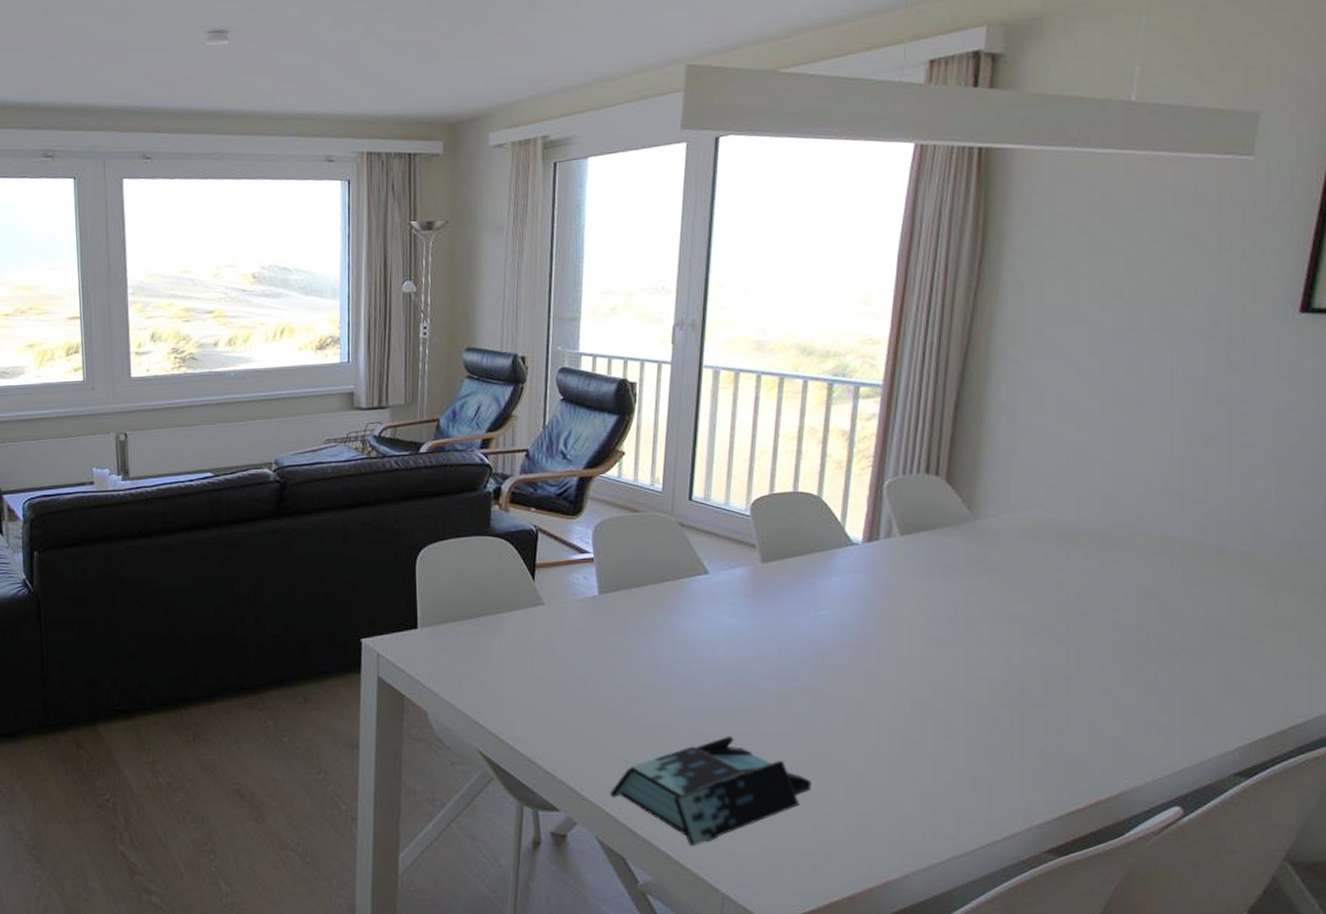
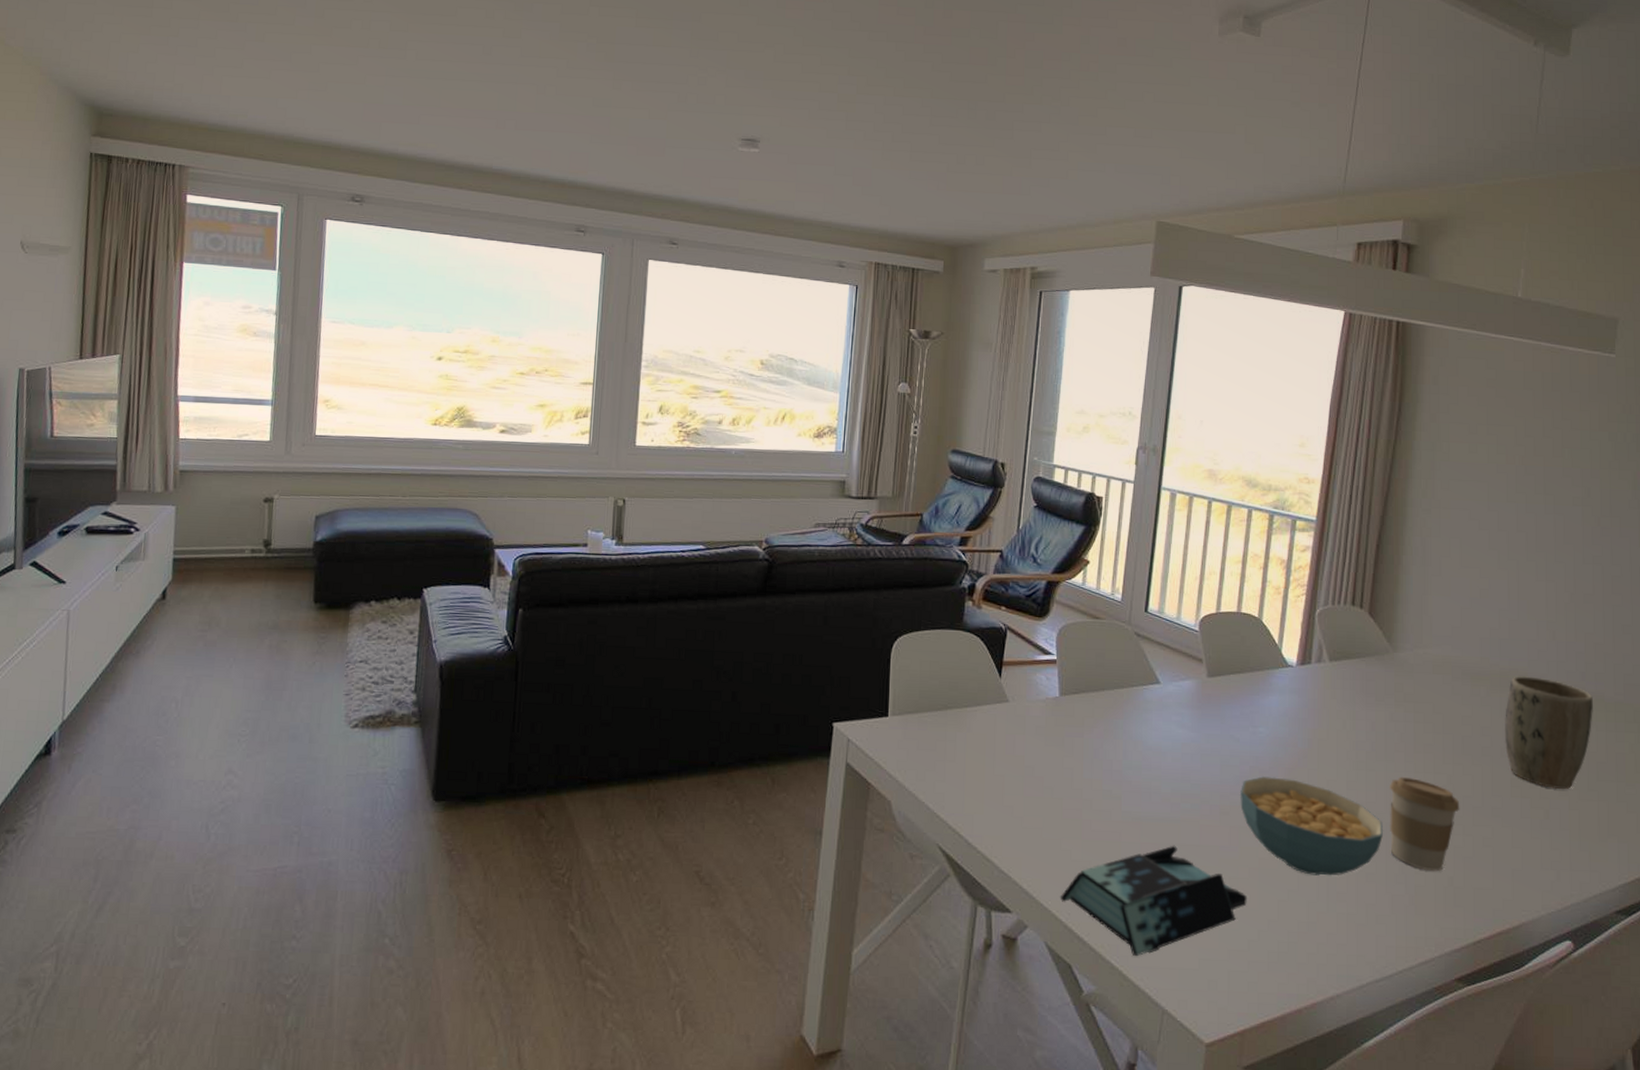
cereal bowl: none [800,660,964,757] -> present [1239,776,1384,876]
coffee cup: none [970,650,1053,745] -> present [1389,776,1460,872]
plant pot: none [1107,533,1213,652] -> present [1505,676,1593,790]

